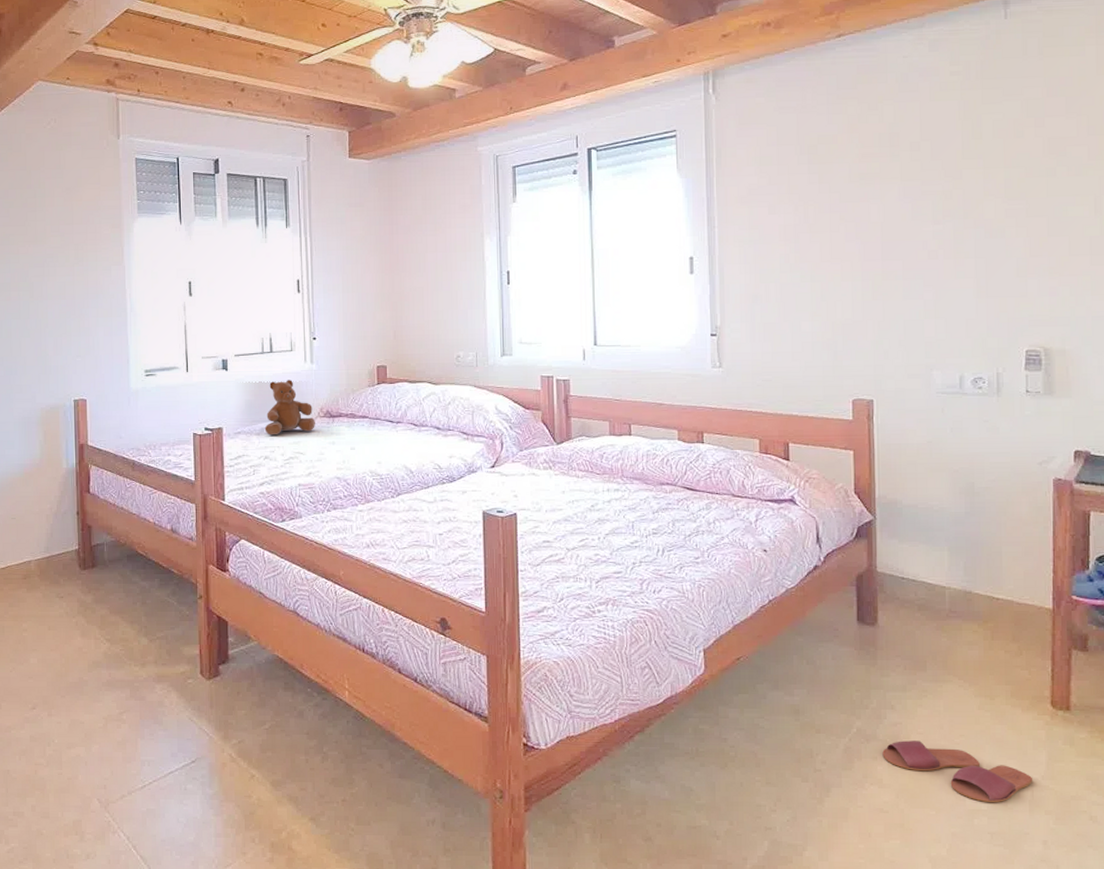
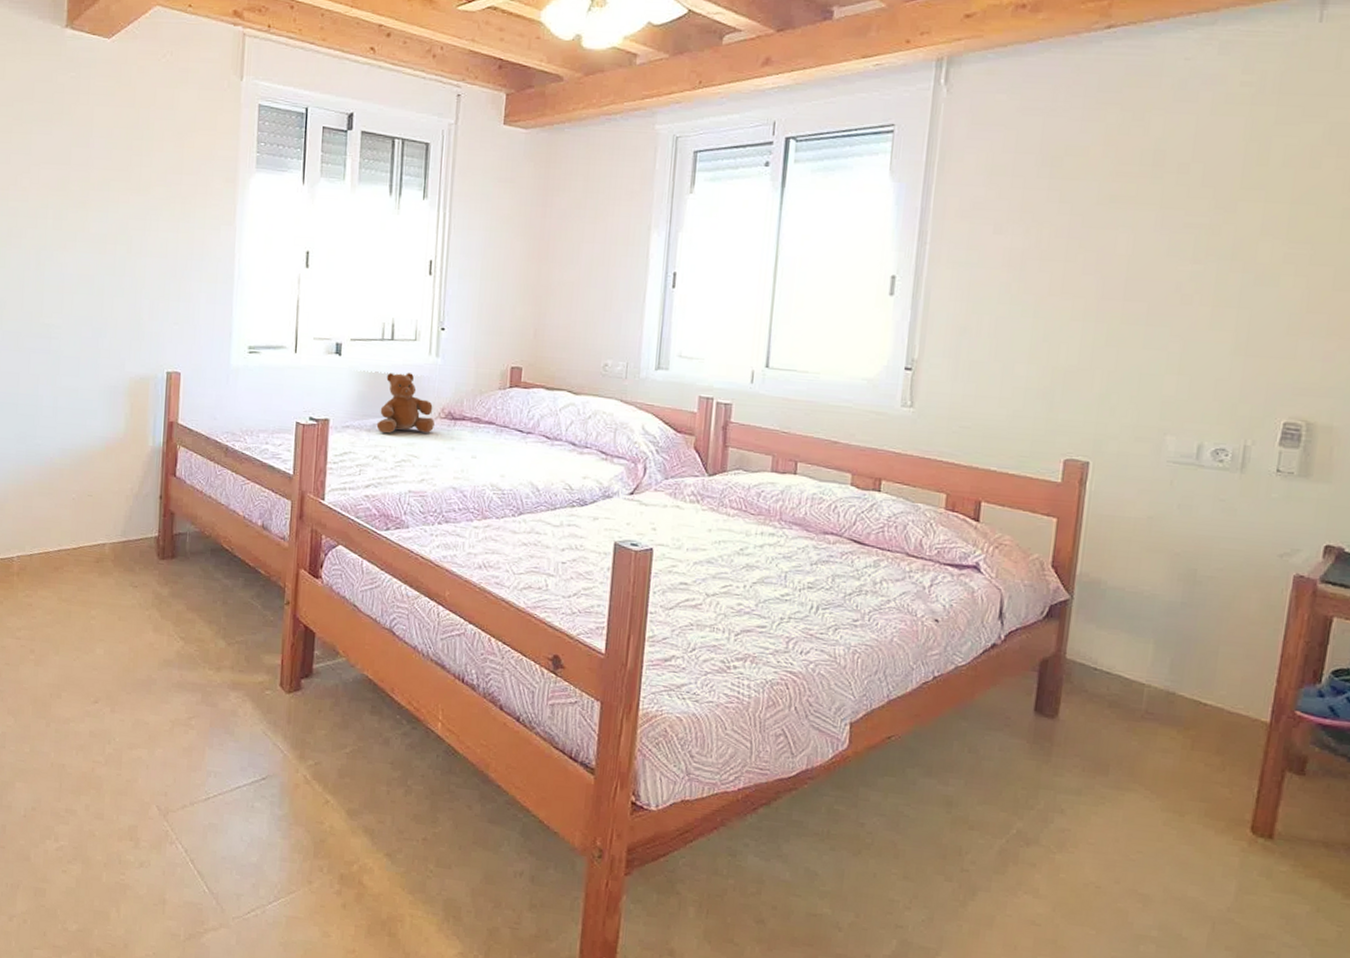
slippers: present [882,741,1033,803] -> none [1043,849,1217,931]

